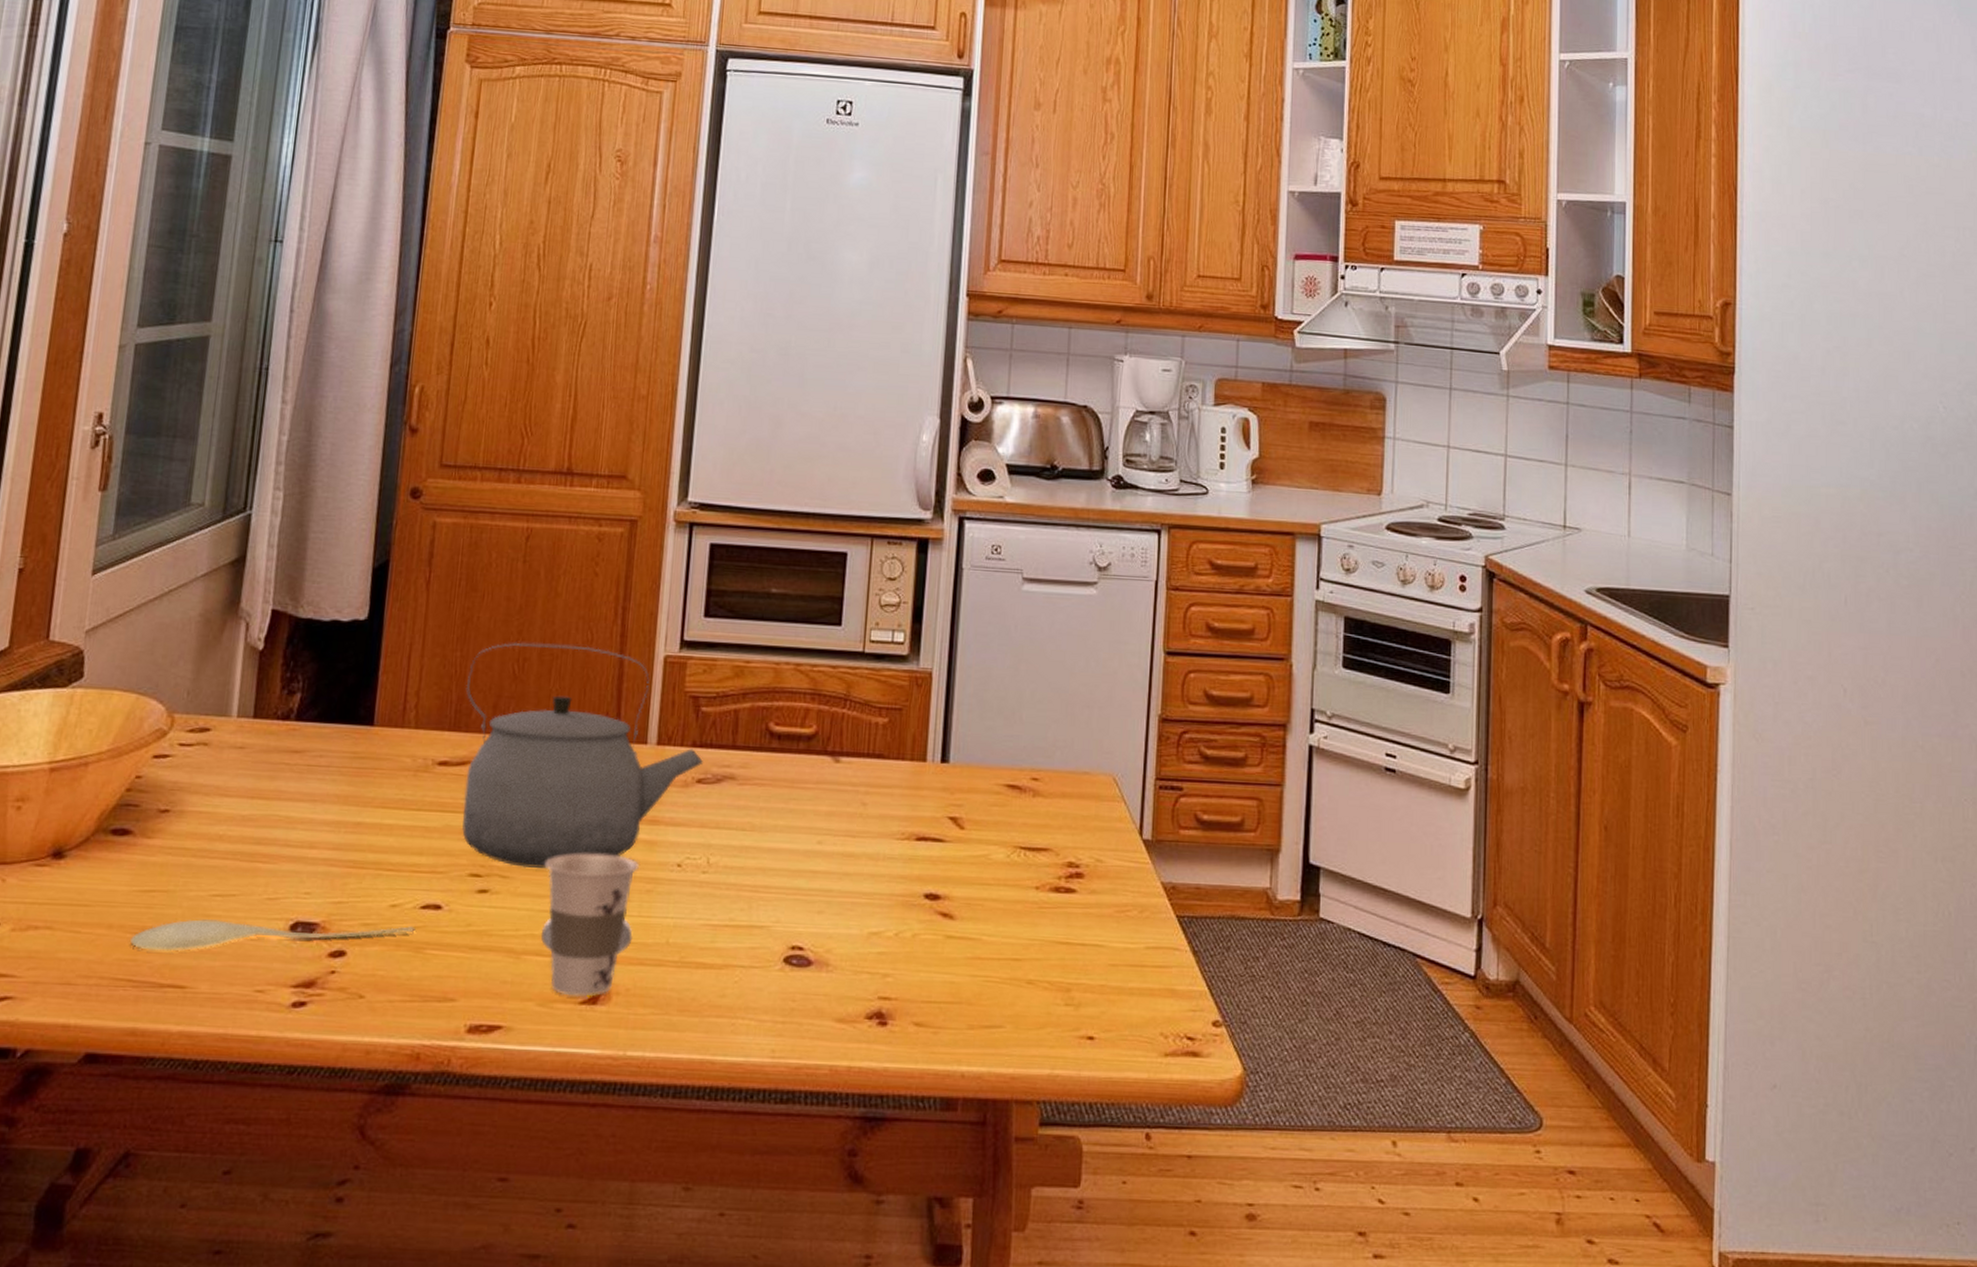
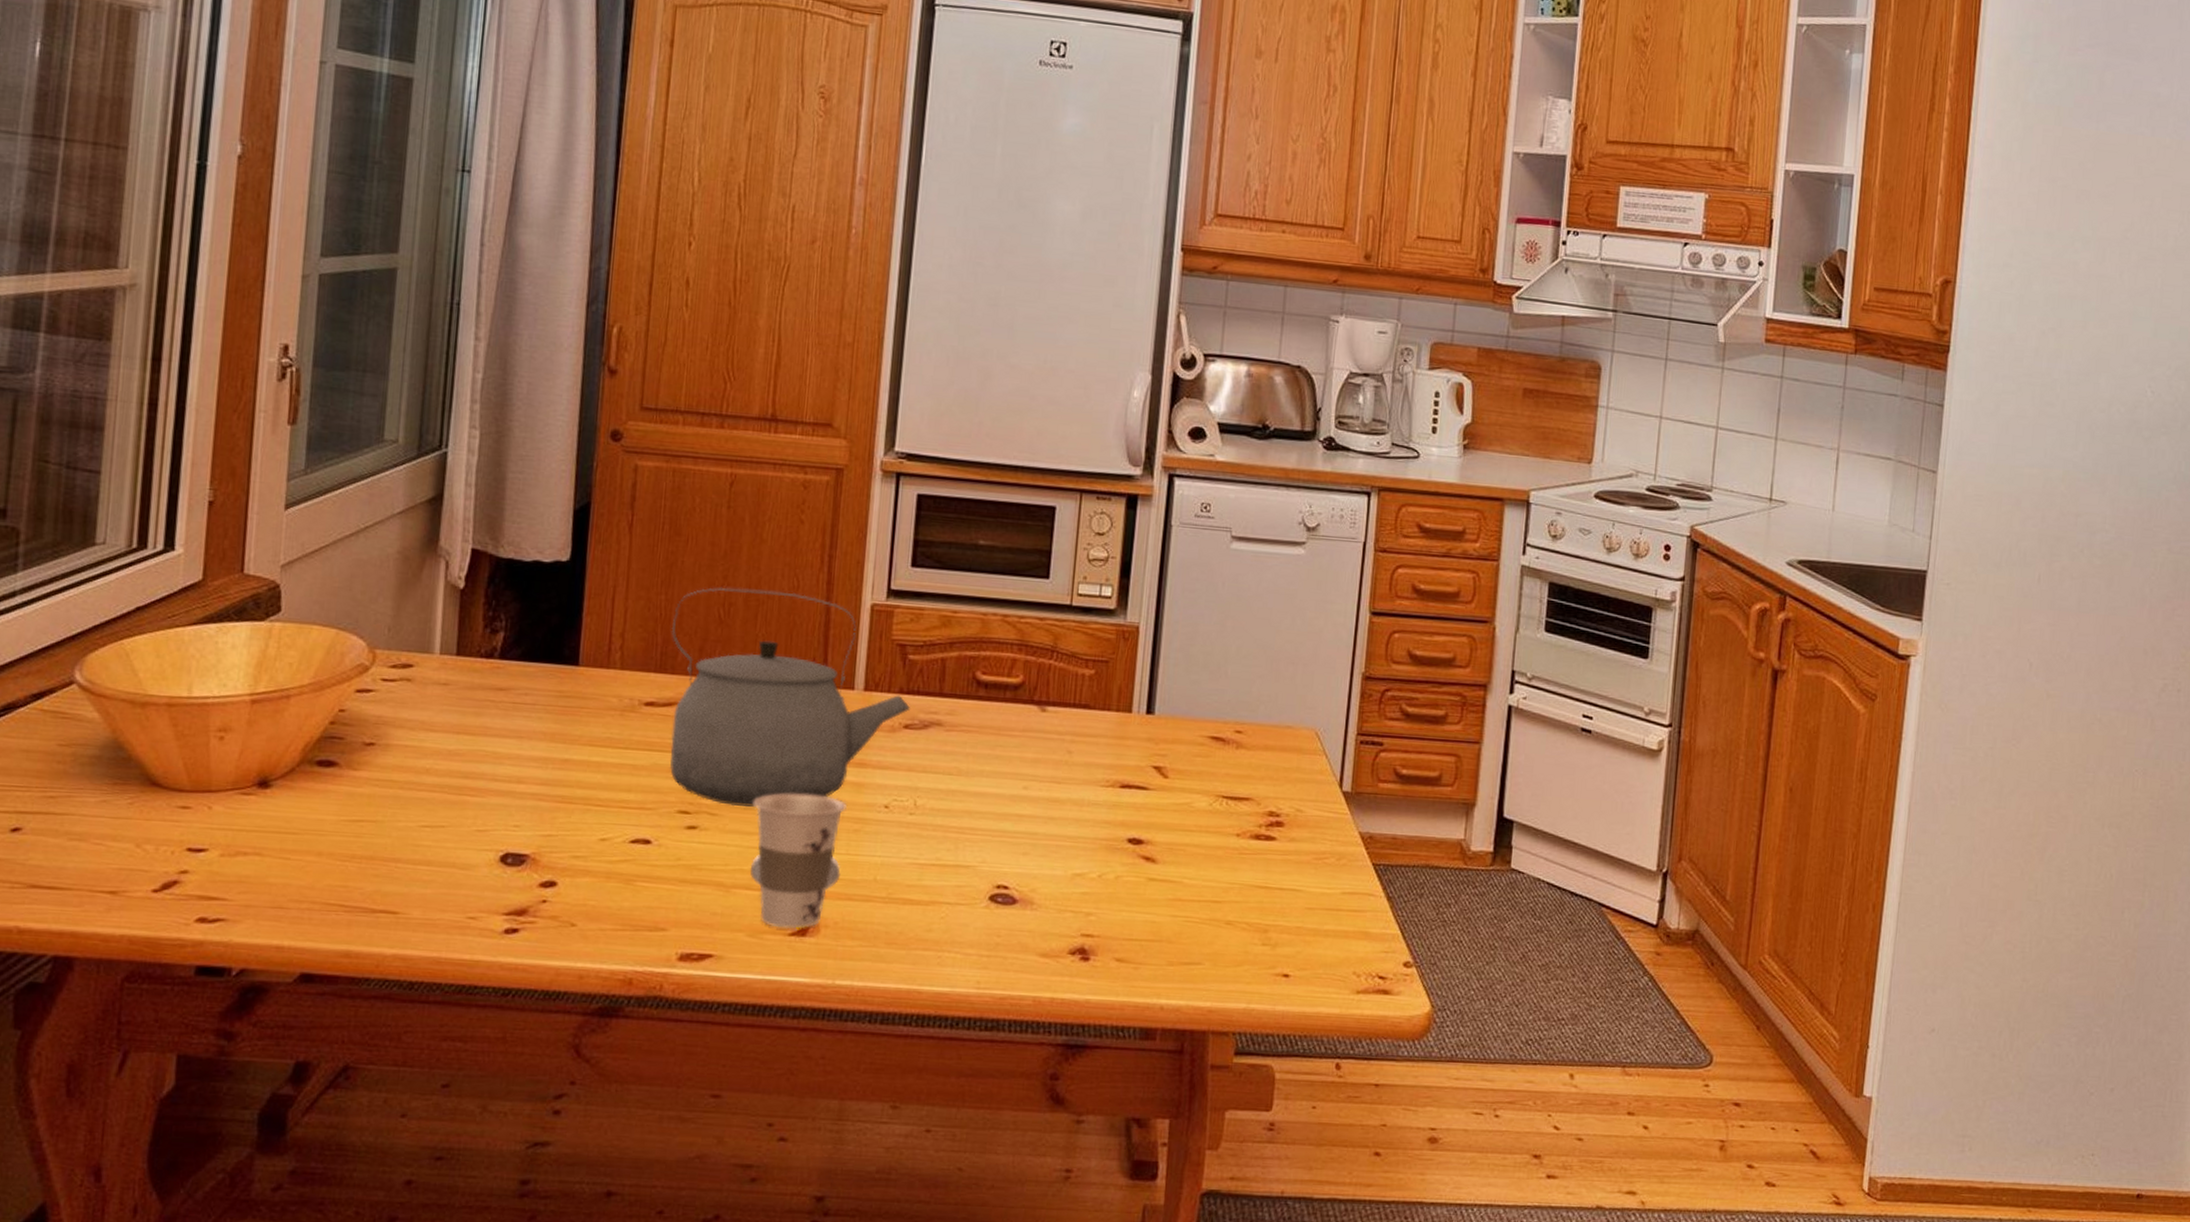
spoon: present [130,919,416,951] -> none [341,849,626,879]

